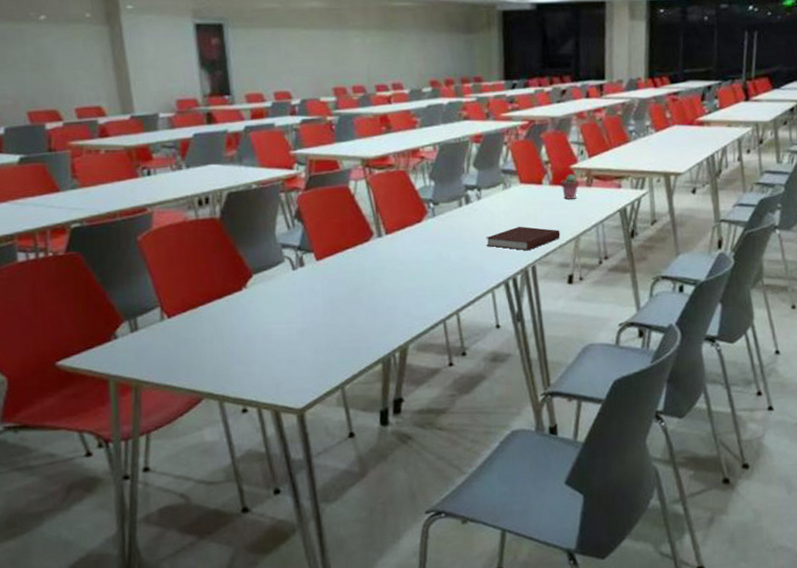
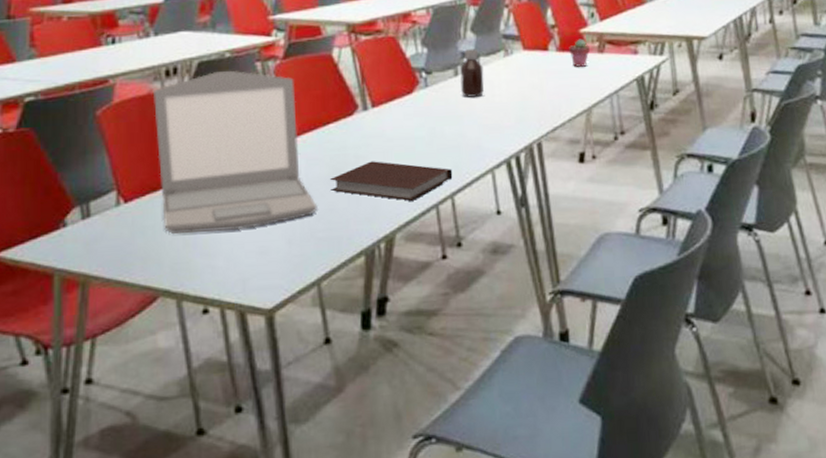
laptop: none [188,200,340,345] -> present [154,70,318,234]
notebook: none [350,282,458,317] -> present [330,161,453,201]
bottle: none [464,182,486,226] -> present [460,49,484,98]
notebook: present [486,226,560,251] -> none [485,97,570,126]

